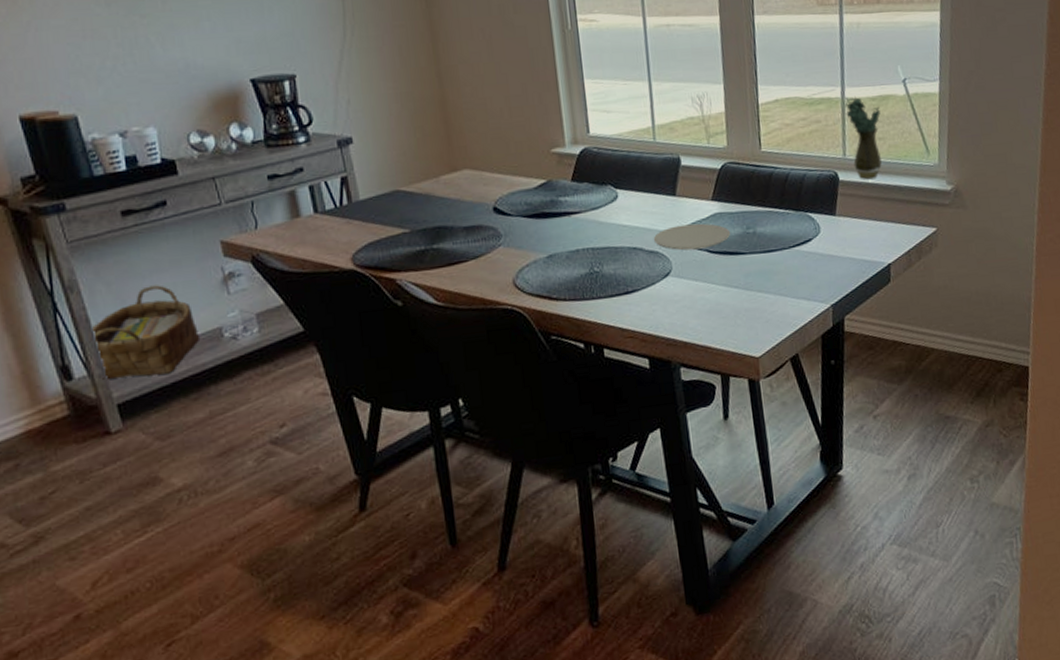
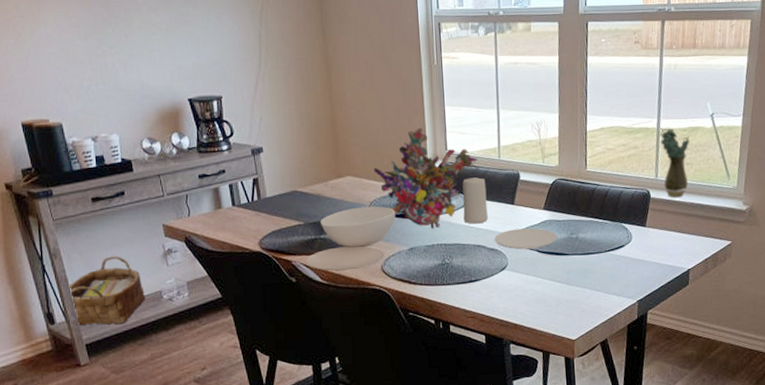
plate: none [414,255,517,290] -> present [305,246,385,271]
bowl: none [431,205,529,259] -> present [320,206,396,248]
flower arrangement: none [497,106,630,230] -> present [373,127,479,229]
candle: none [610,164,645,222] -> present [462,177,488,224]

